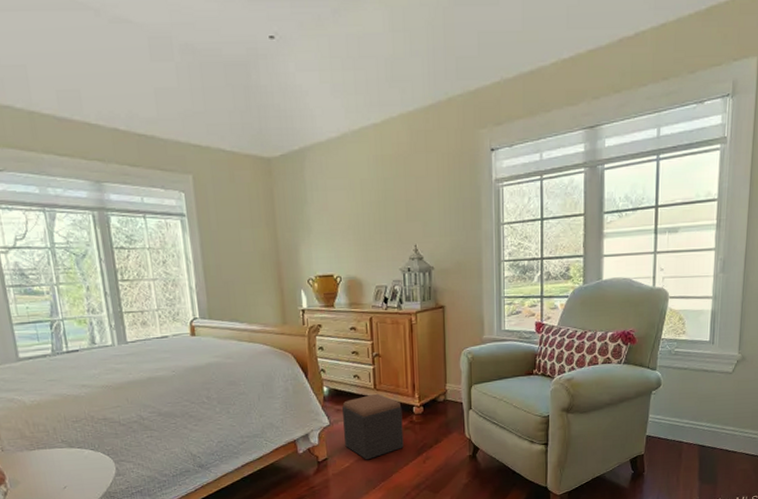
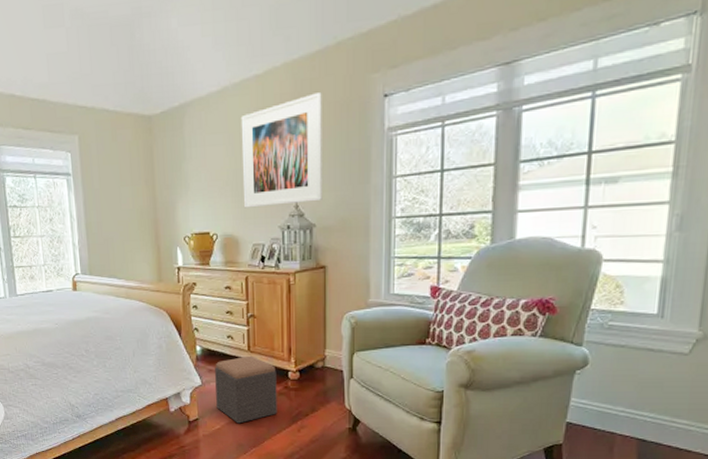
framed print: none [360,144,439,252] -> present [240,92,322,208]

